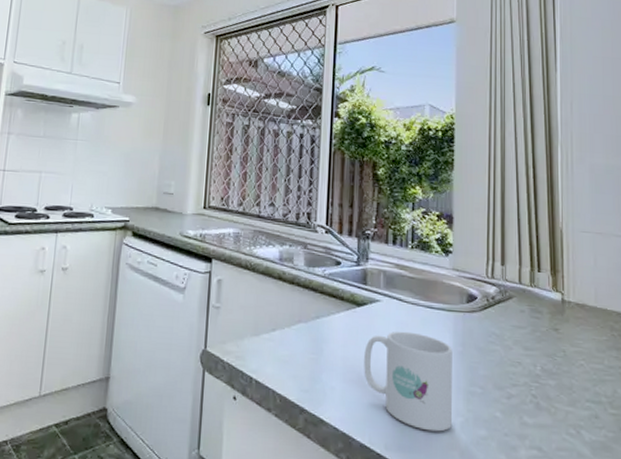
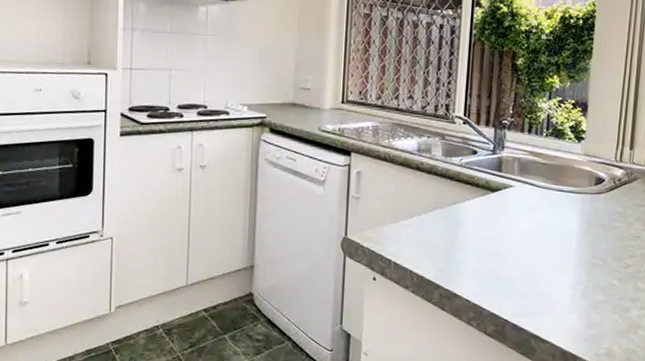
mug: present [364,331,453,432] -> none [495,213,579,299]

